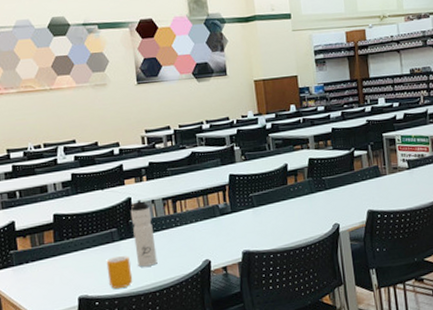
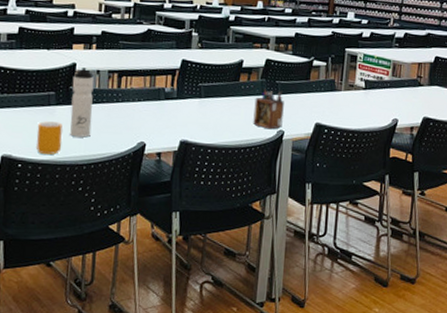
desk organizer: none [305,185,337,225] -> present [253,89,284,130]

